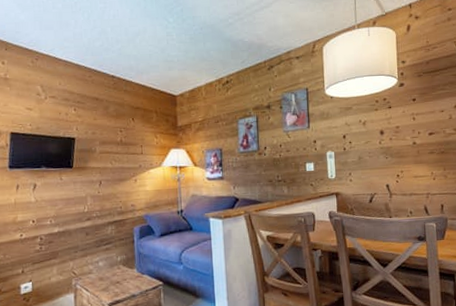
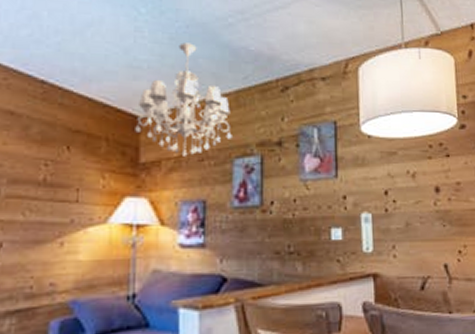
chandelier: none [173,40,236,120] -> present [135,42,232,156]

